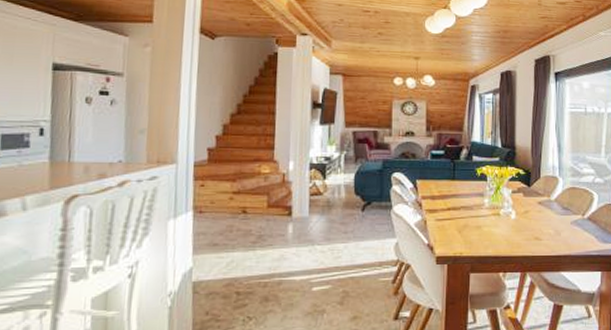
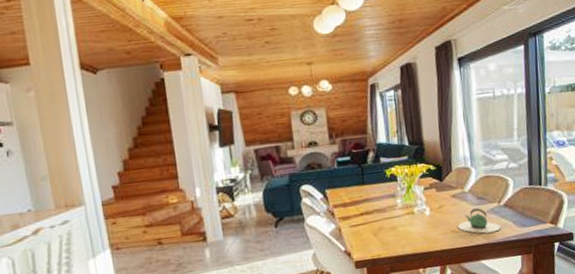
teapot: none [541,218,583,245] -> present [458,208,501,234]

